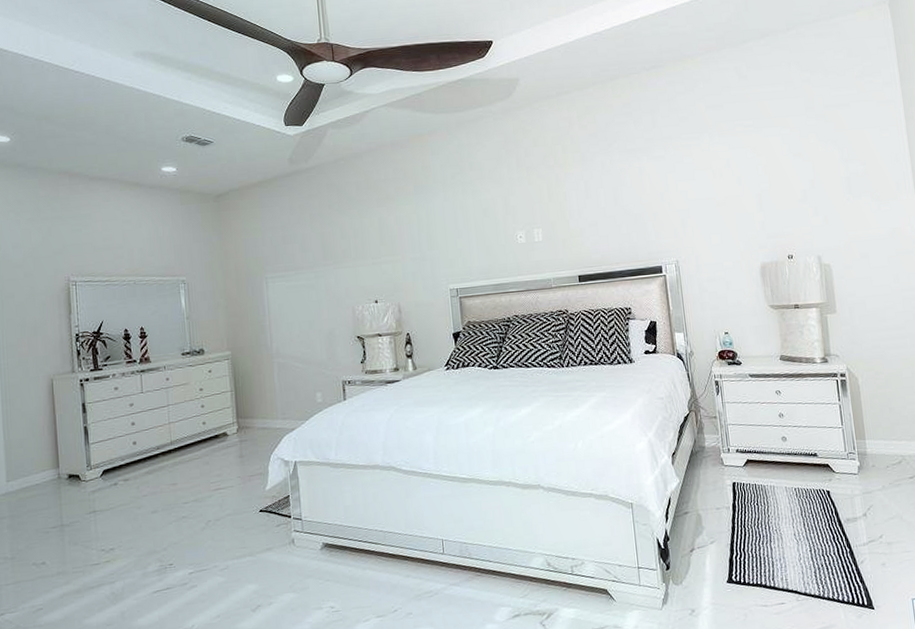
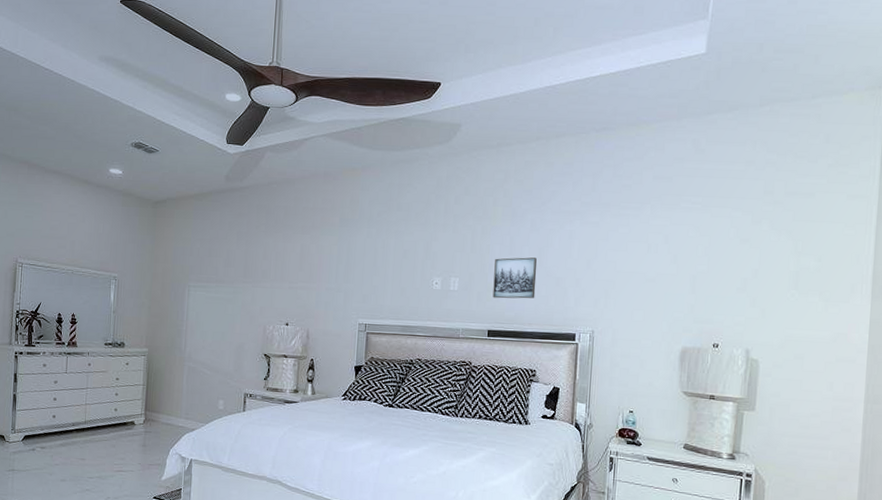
wall art: none [573,198,618,244] -> present [493,257,537,299]

